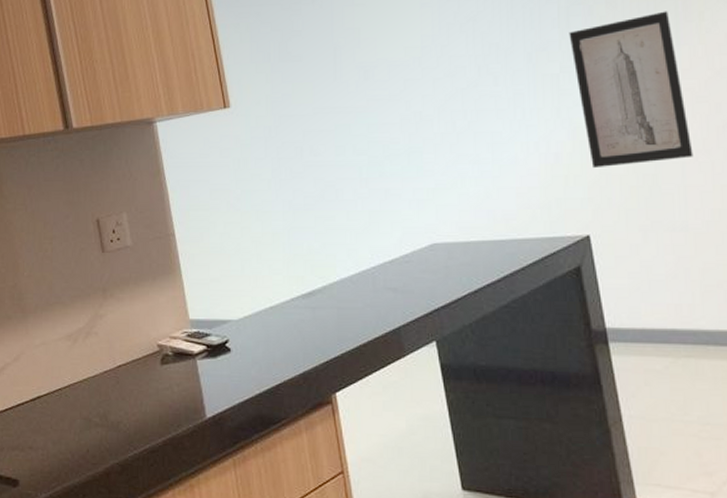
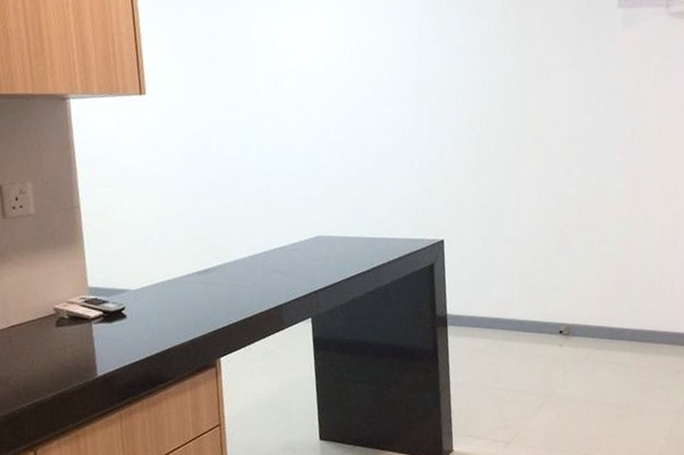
wall art: present [569,11,694,169] -> none [448,65,528,186]

